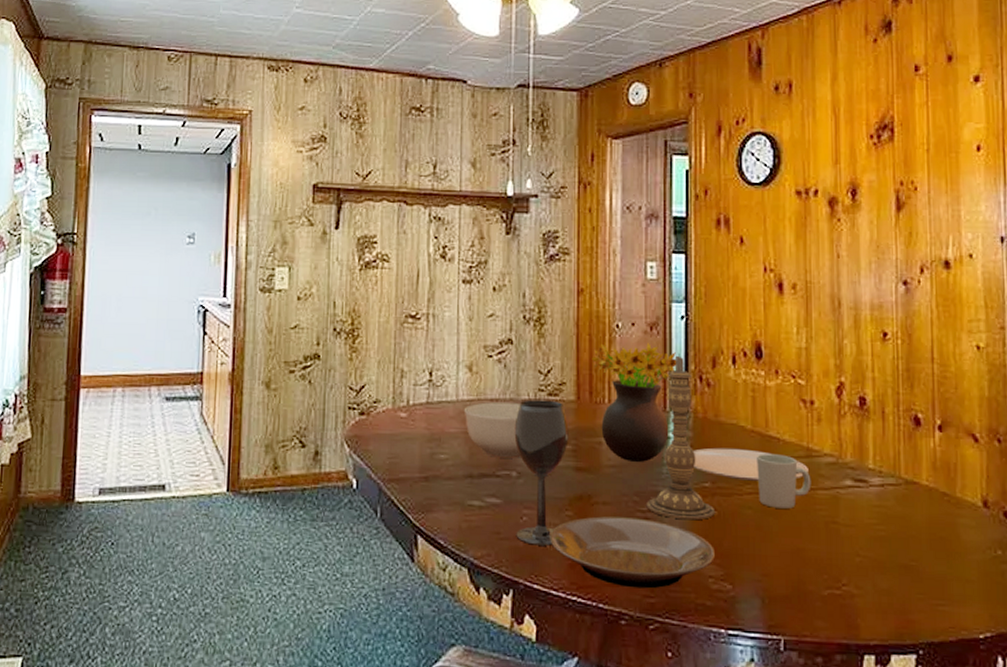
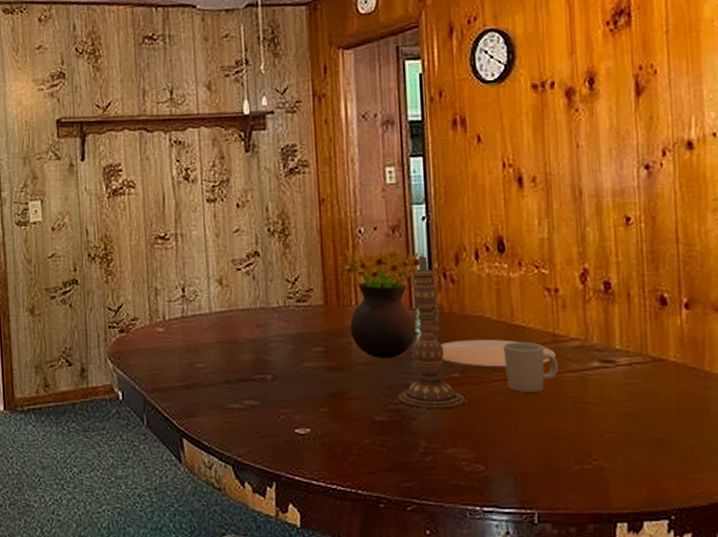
bowl: present [464,401,521,458] -> none [217,310,275,363]
wine glass: present [514,400,569,546] -> none [266,306,319,441]
plate: present [550,516,715,589] -> none [307,409,467,474]

